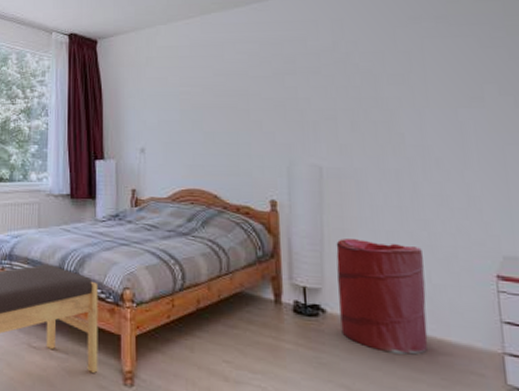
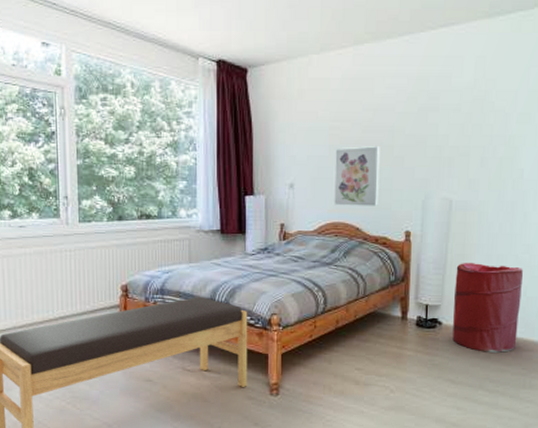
wall art: none [187,109,237,172] -> present [334,145,380,206]

